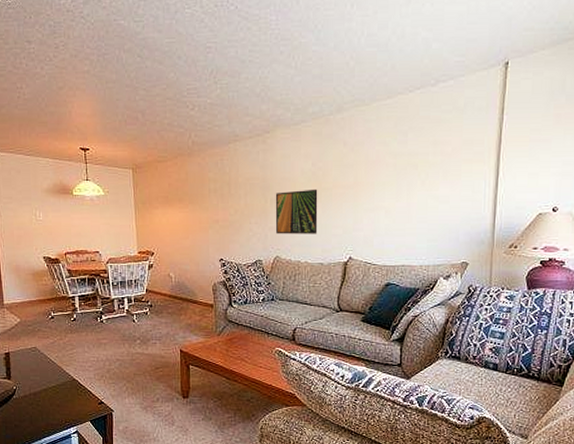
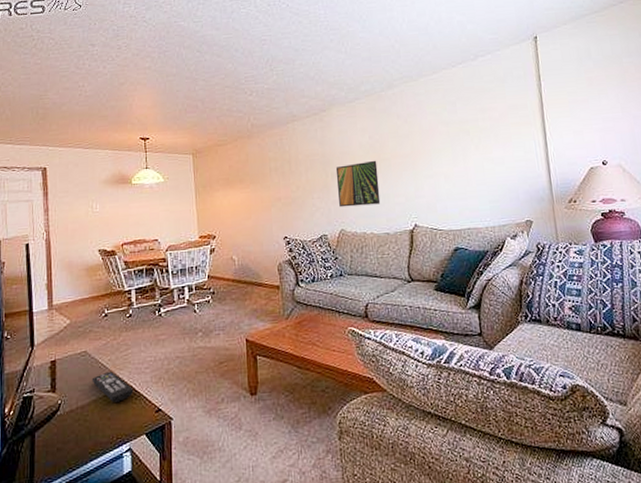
remote control: none [42,366,78,392] -> present [91,371,133,402]

